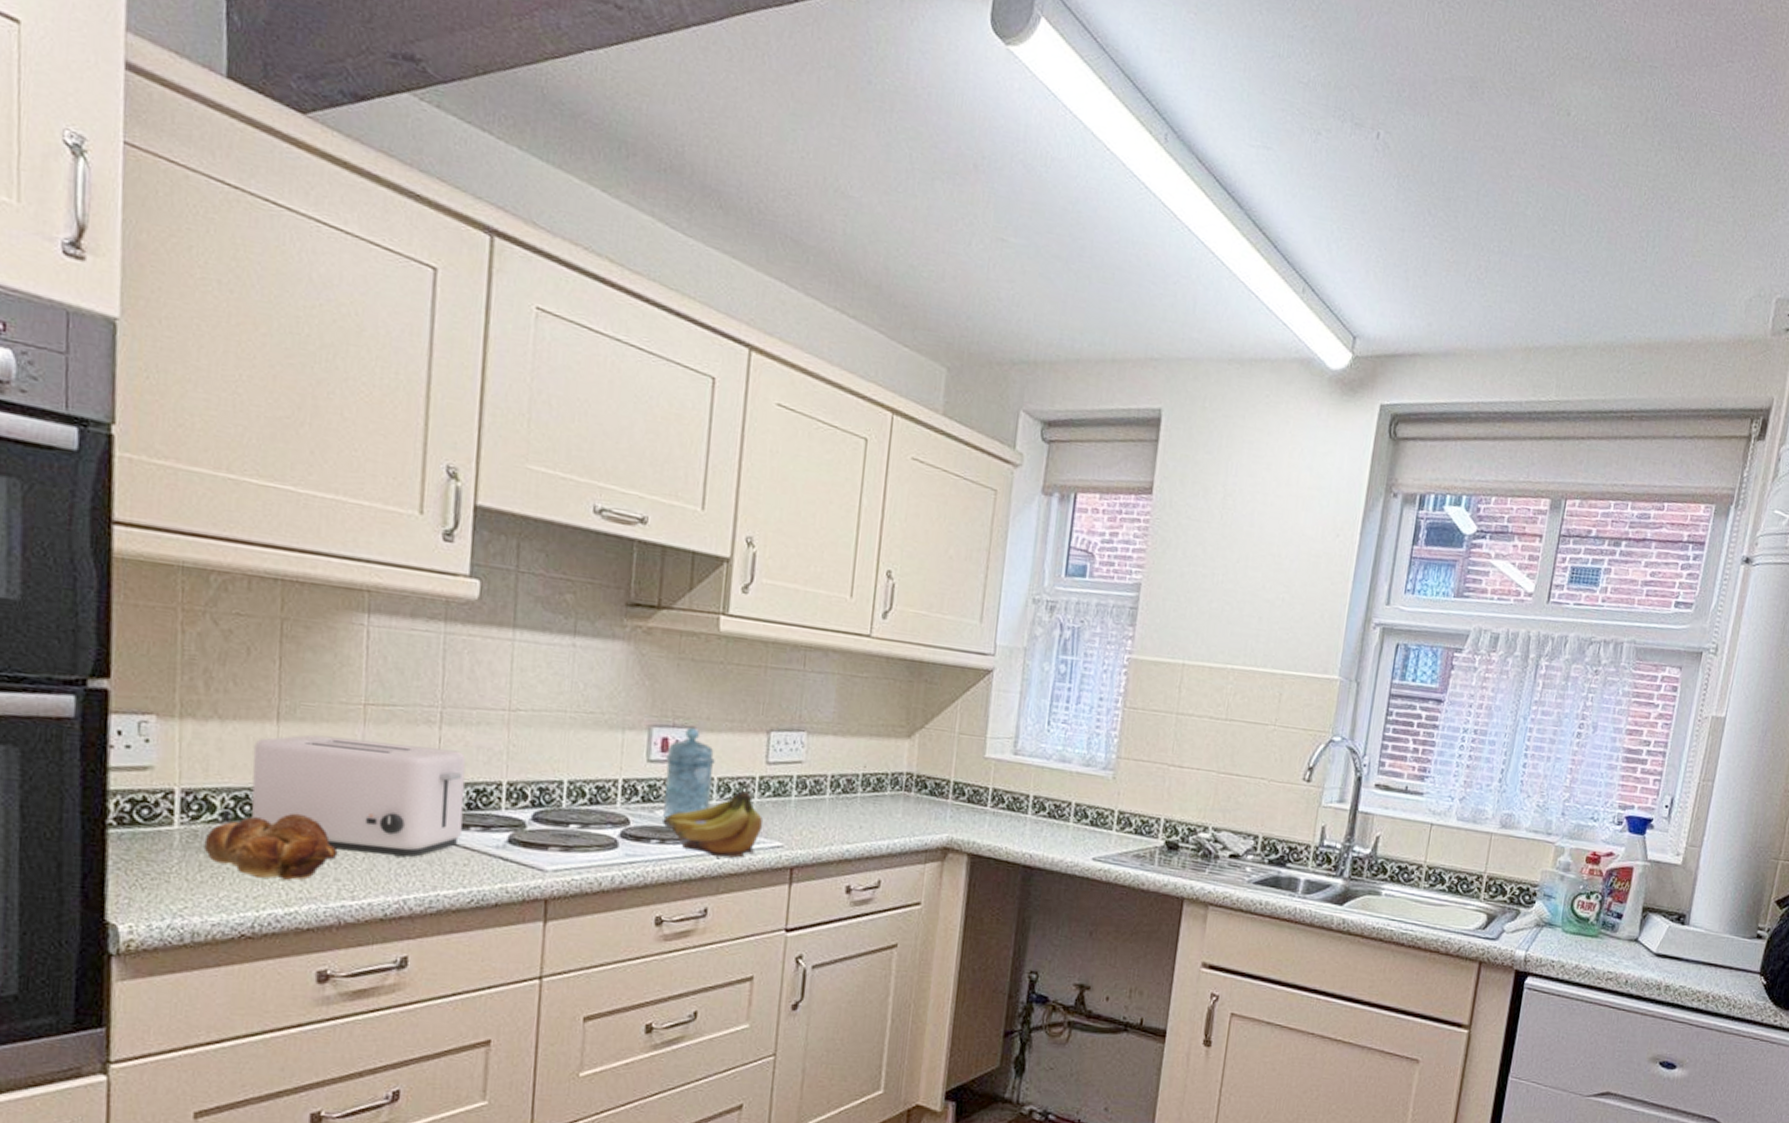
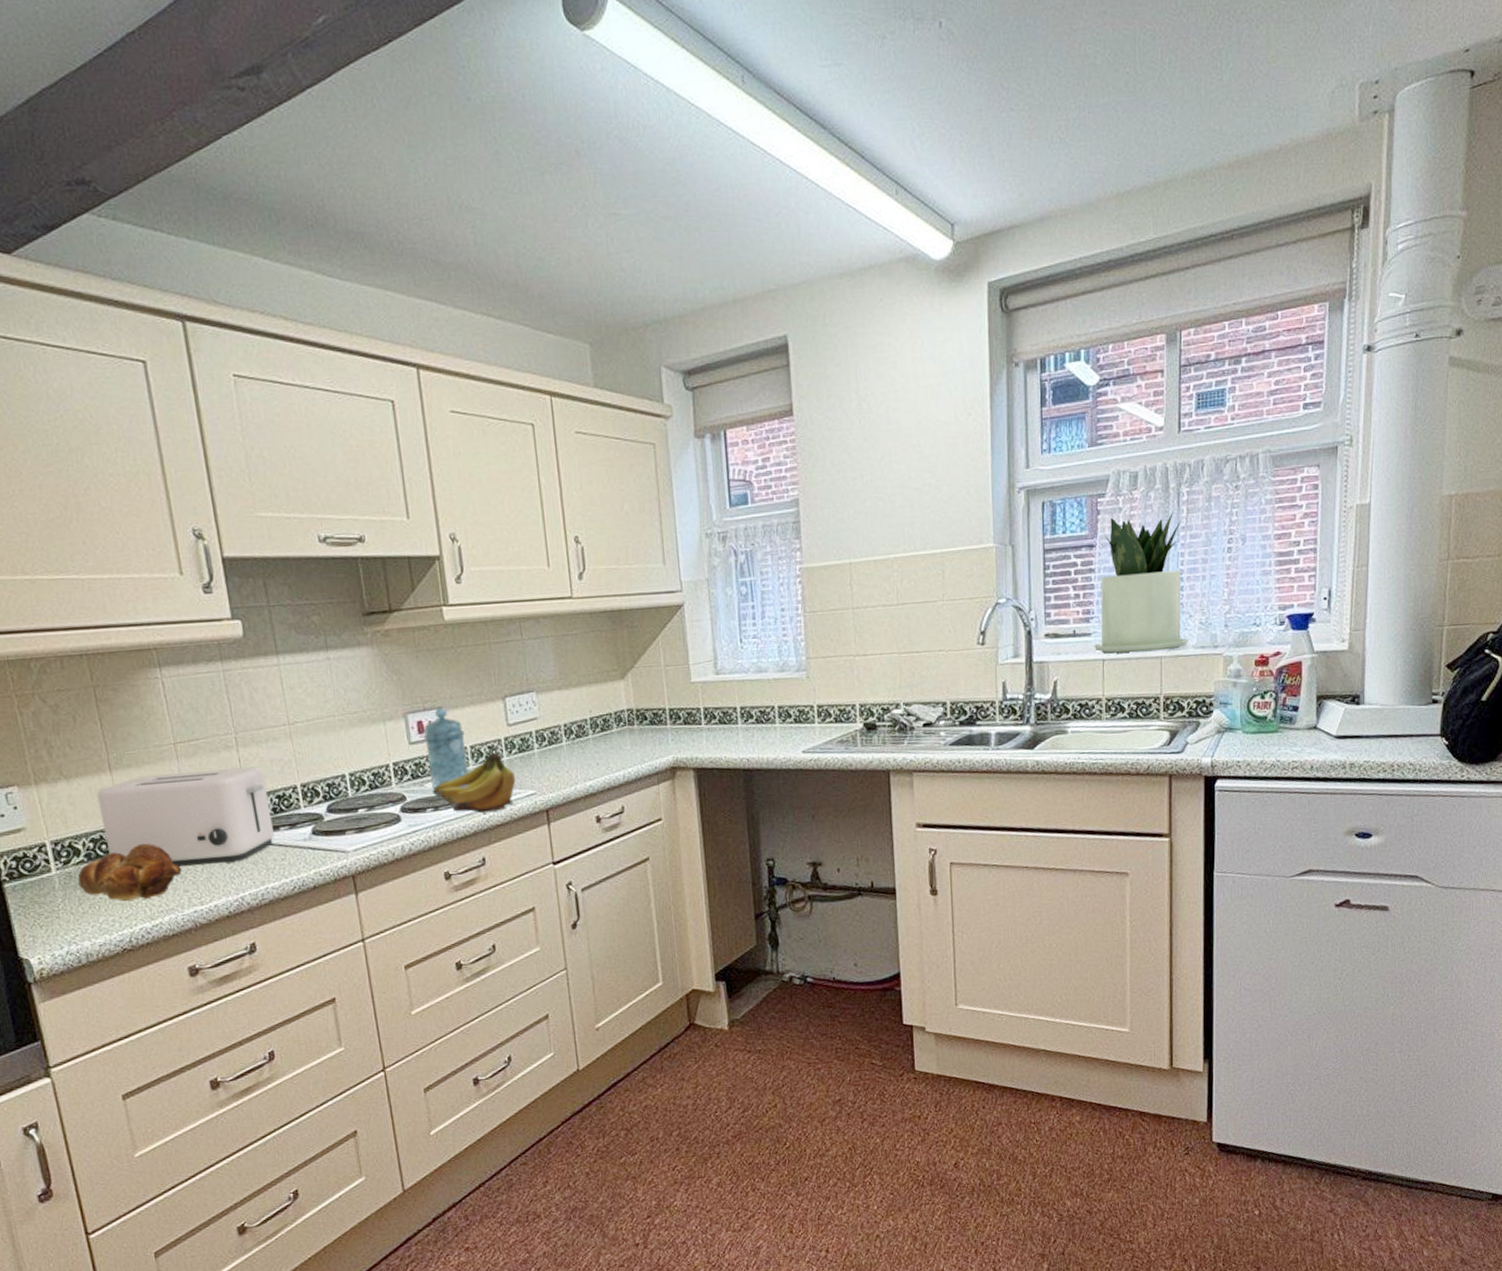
planter: none [1423,676,1537,828] -> present [1093,511,1189,654]

